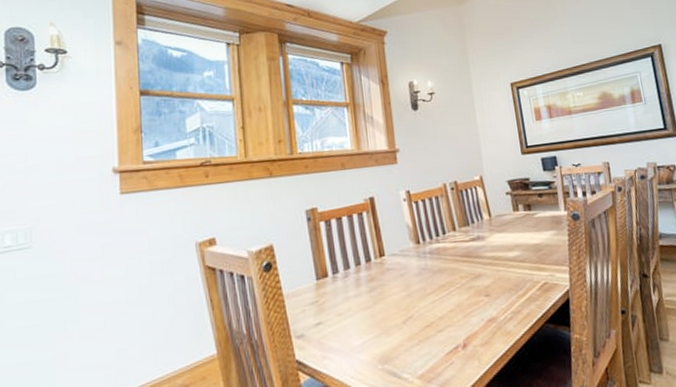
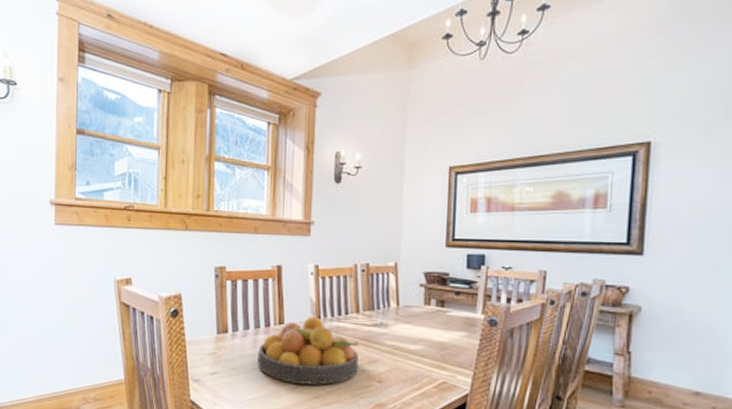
fruit bowl: none [362,242,465,317] -> present [257,317,359,385]

